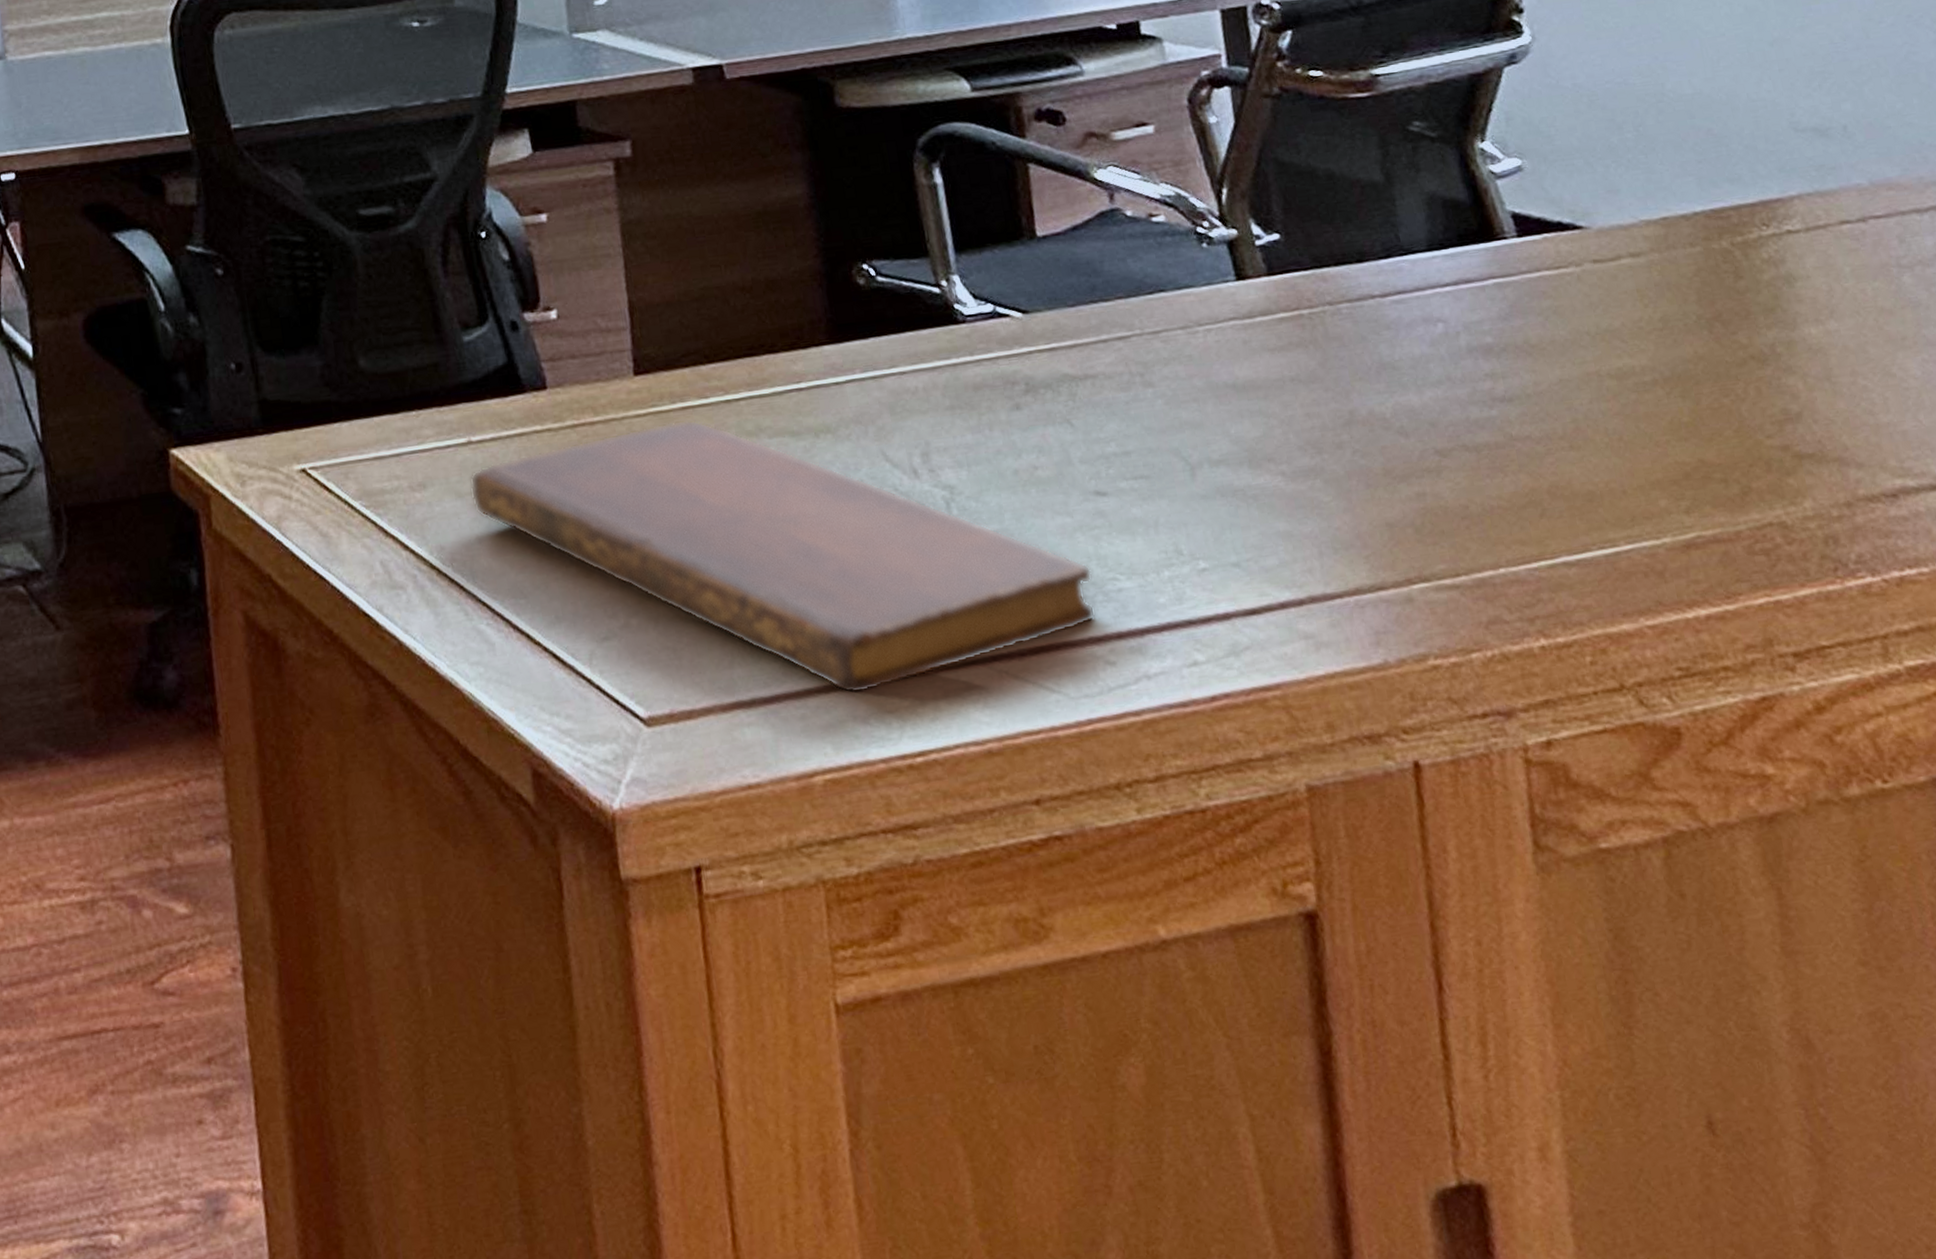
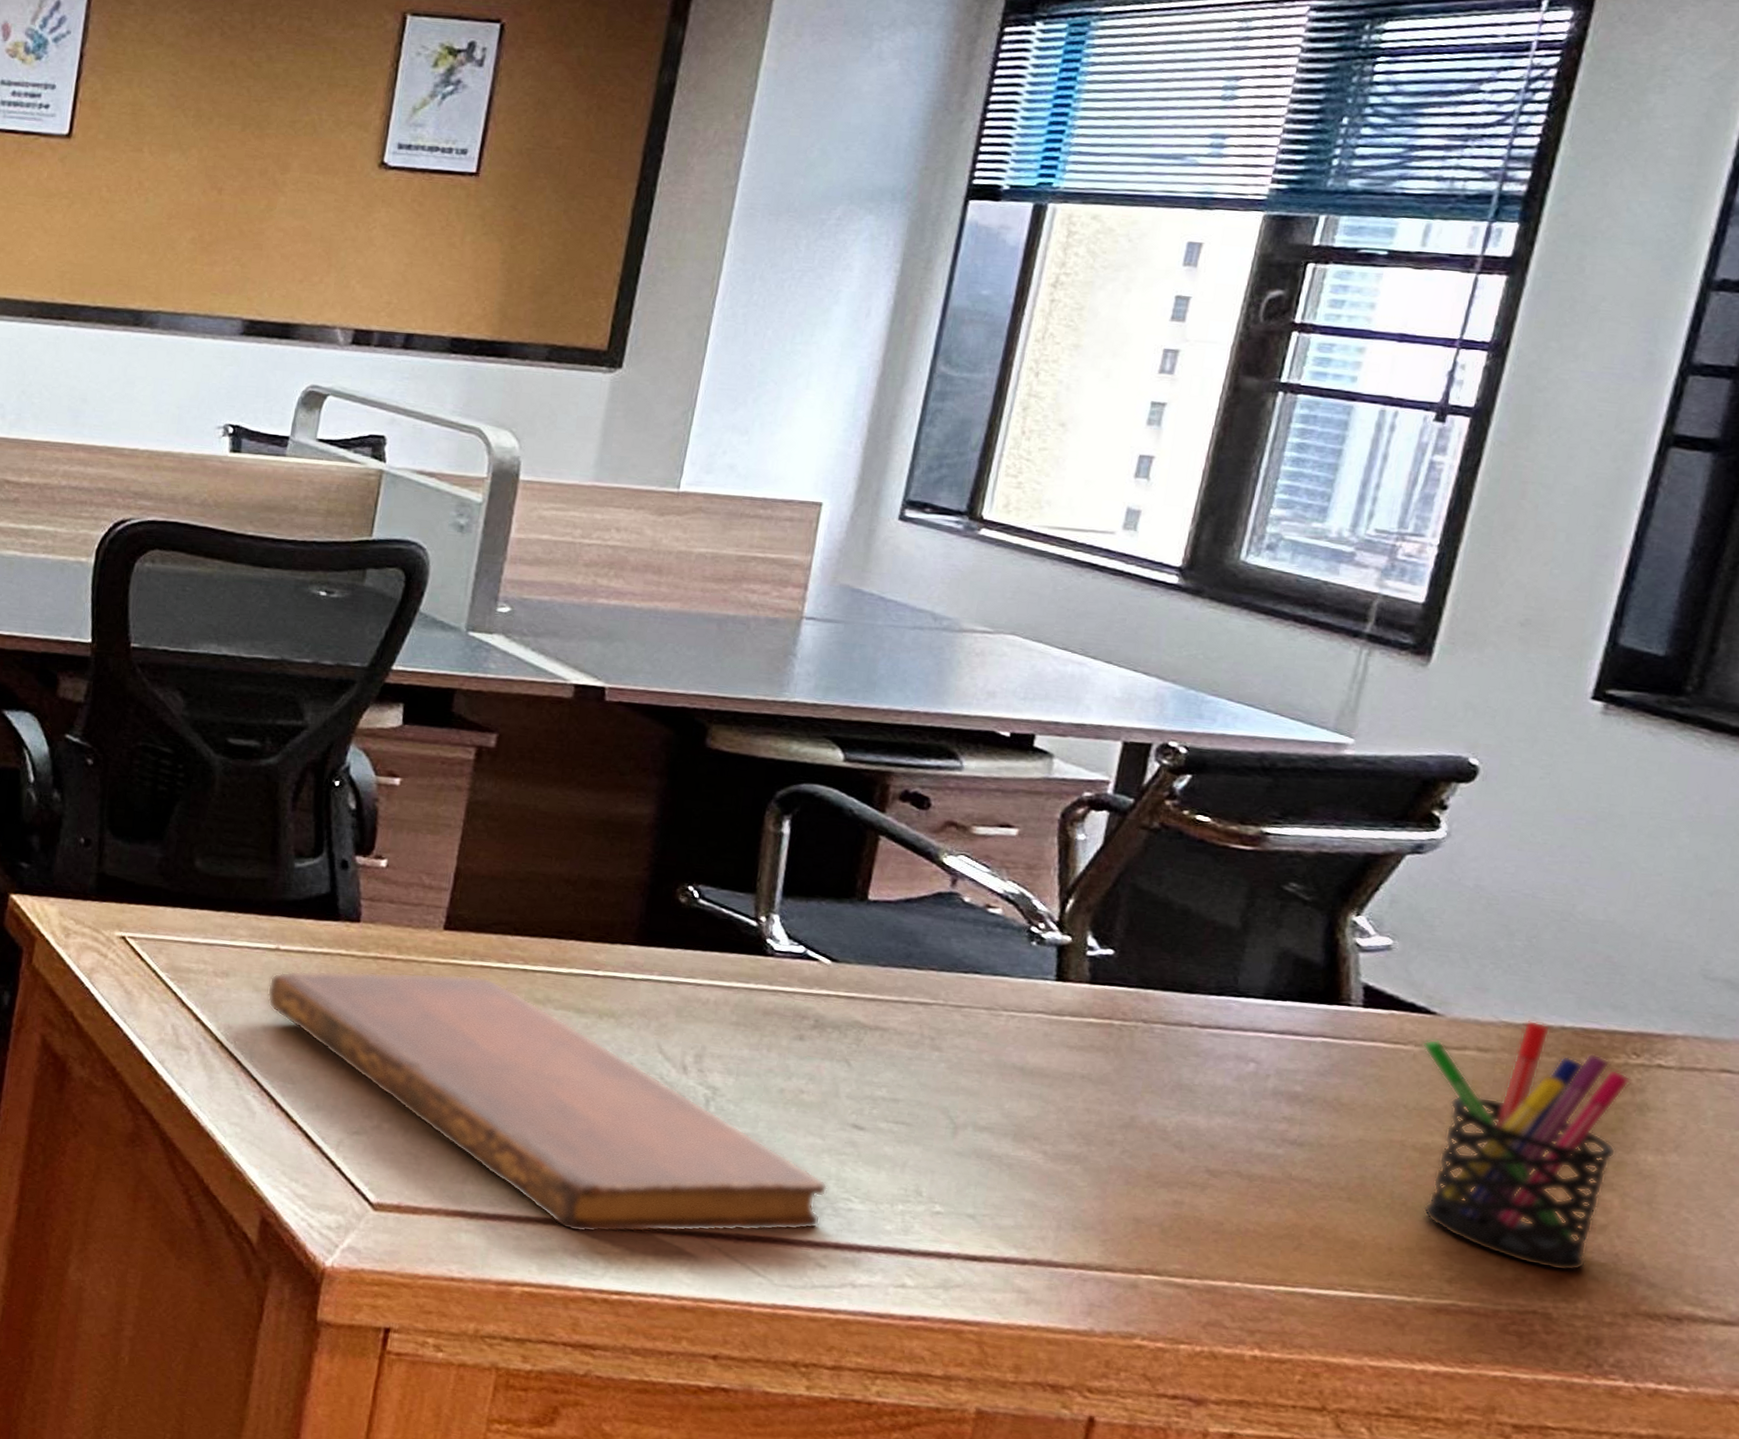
pen holder: none [1582,212,1798,475] -> present [1422,1020,1632,1272]

